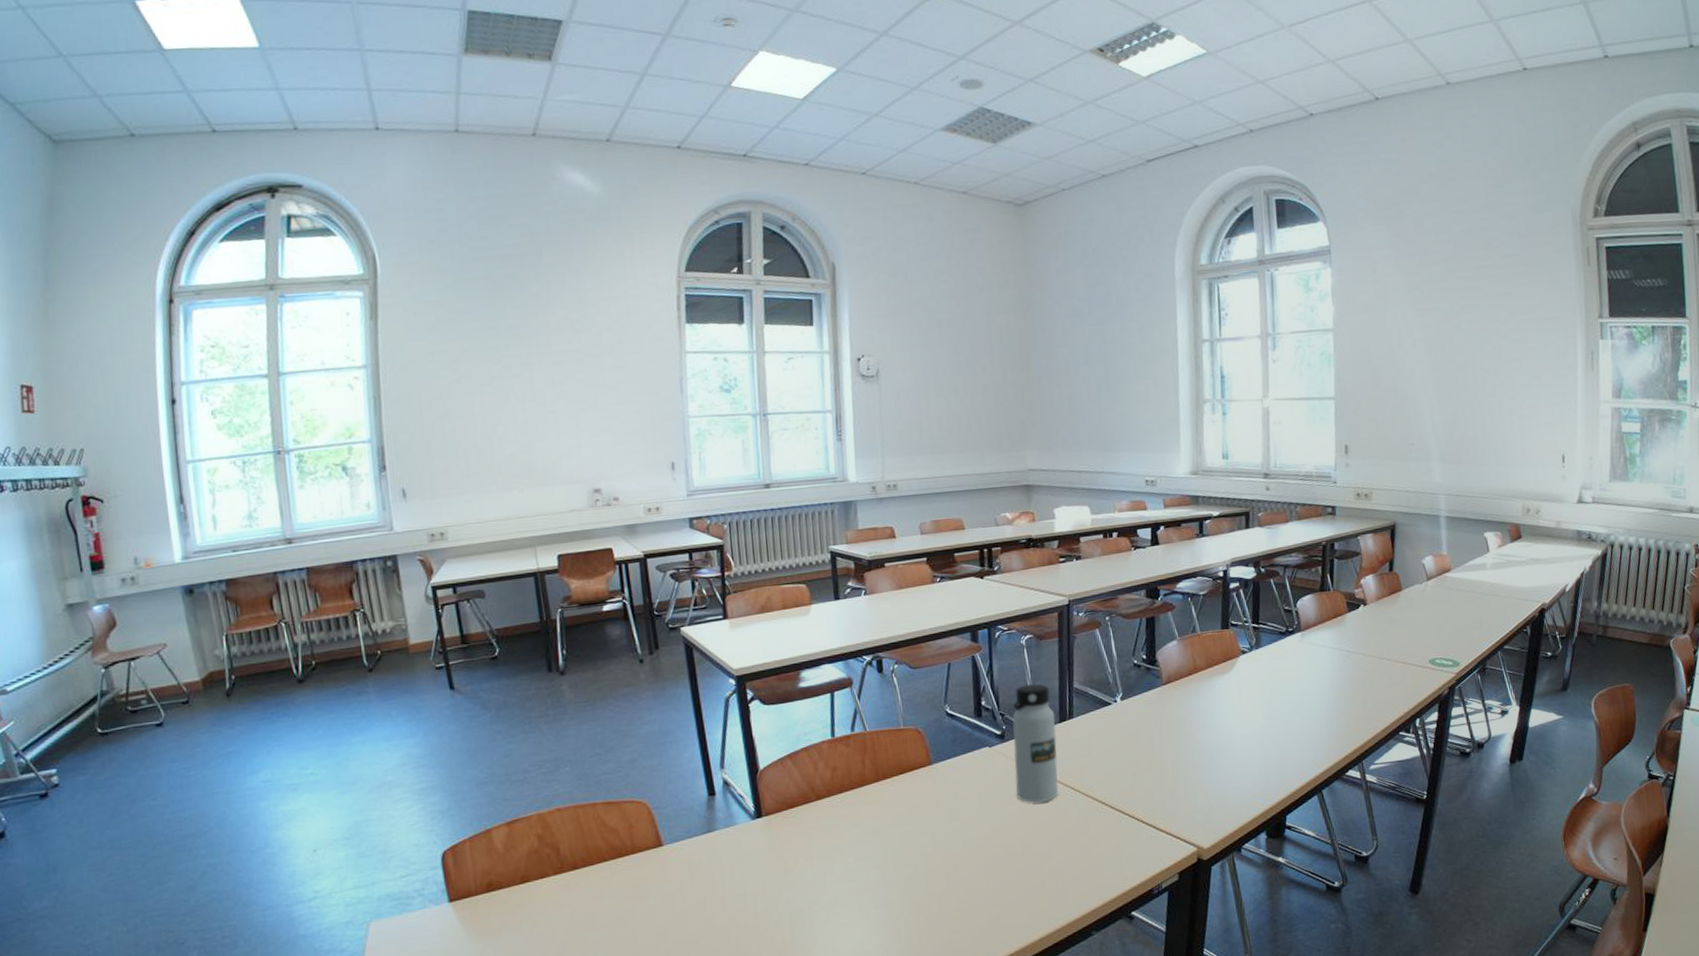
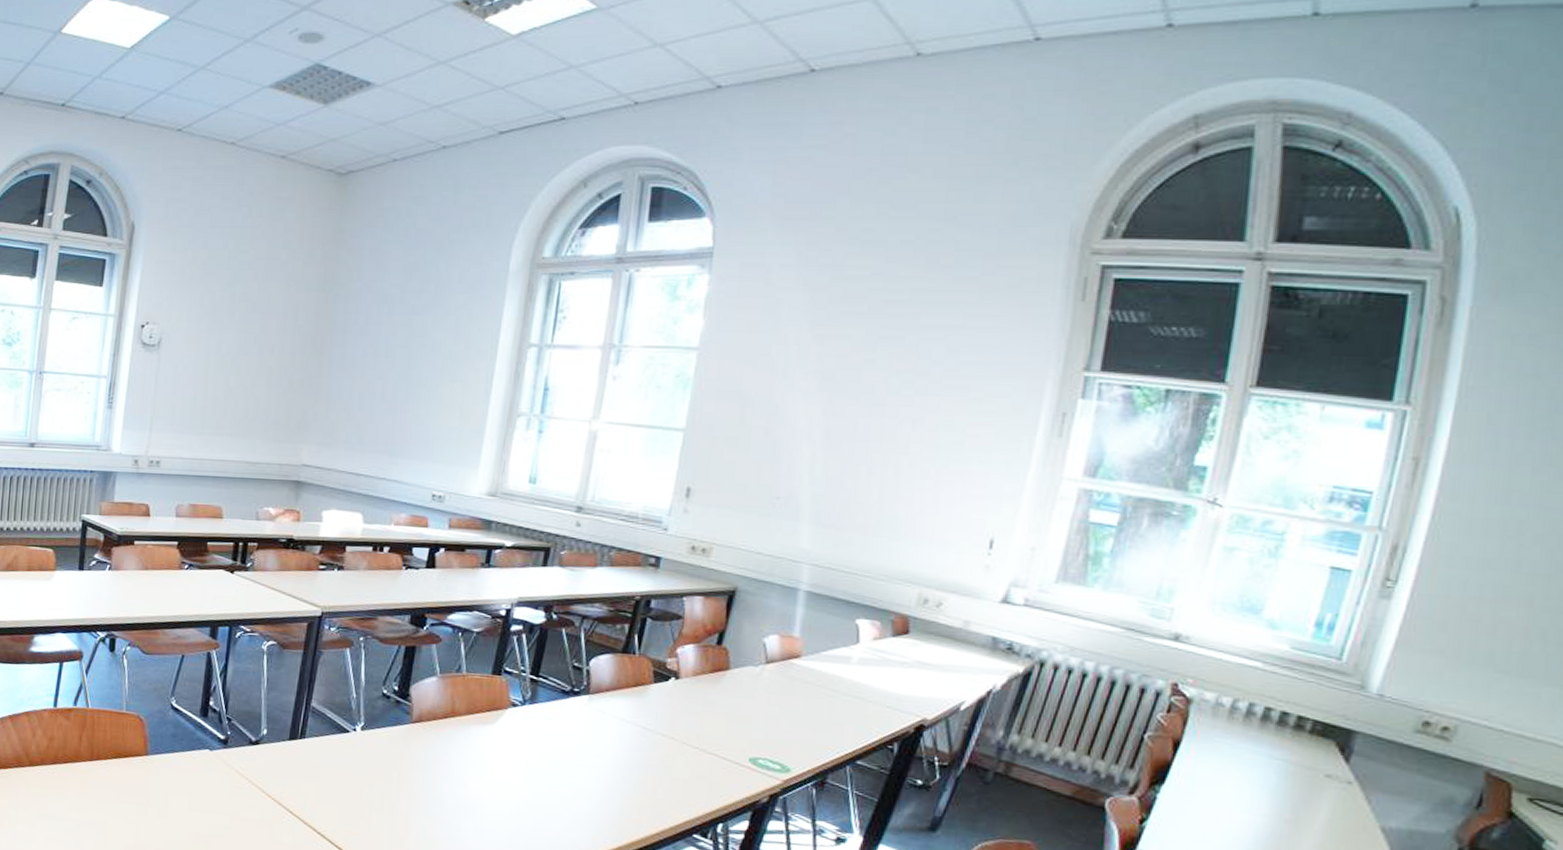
water bottle: present [1012,684,1059,804] -> none [230,693,286,820]

